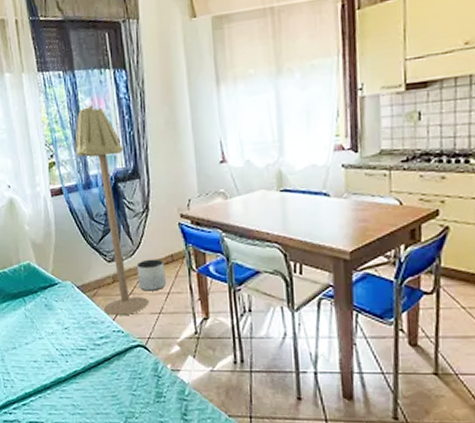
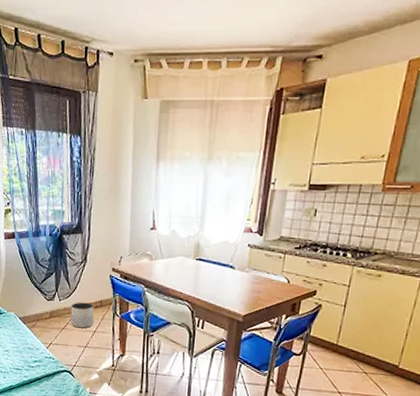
floor lamp: present [74,105,148,315] -> none [28,163,77,345]

